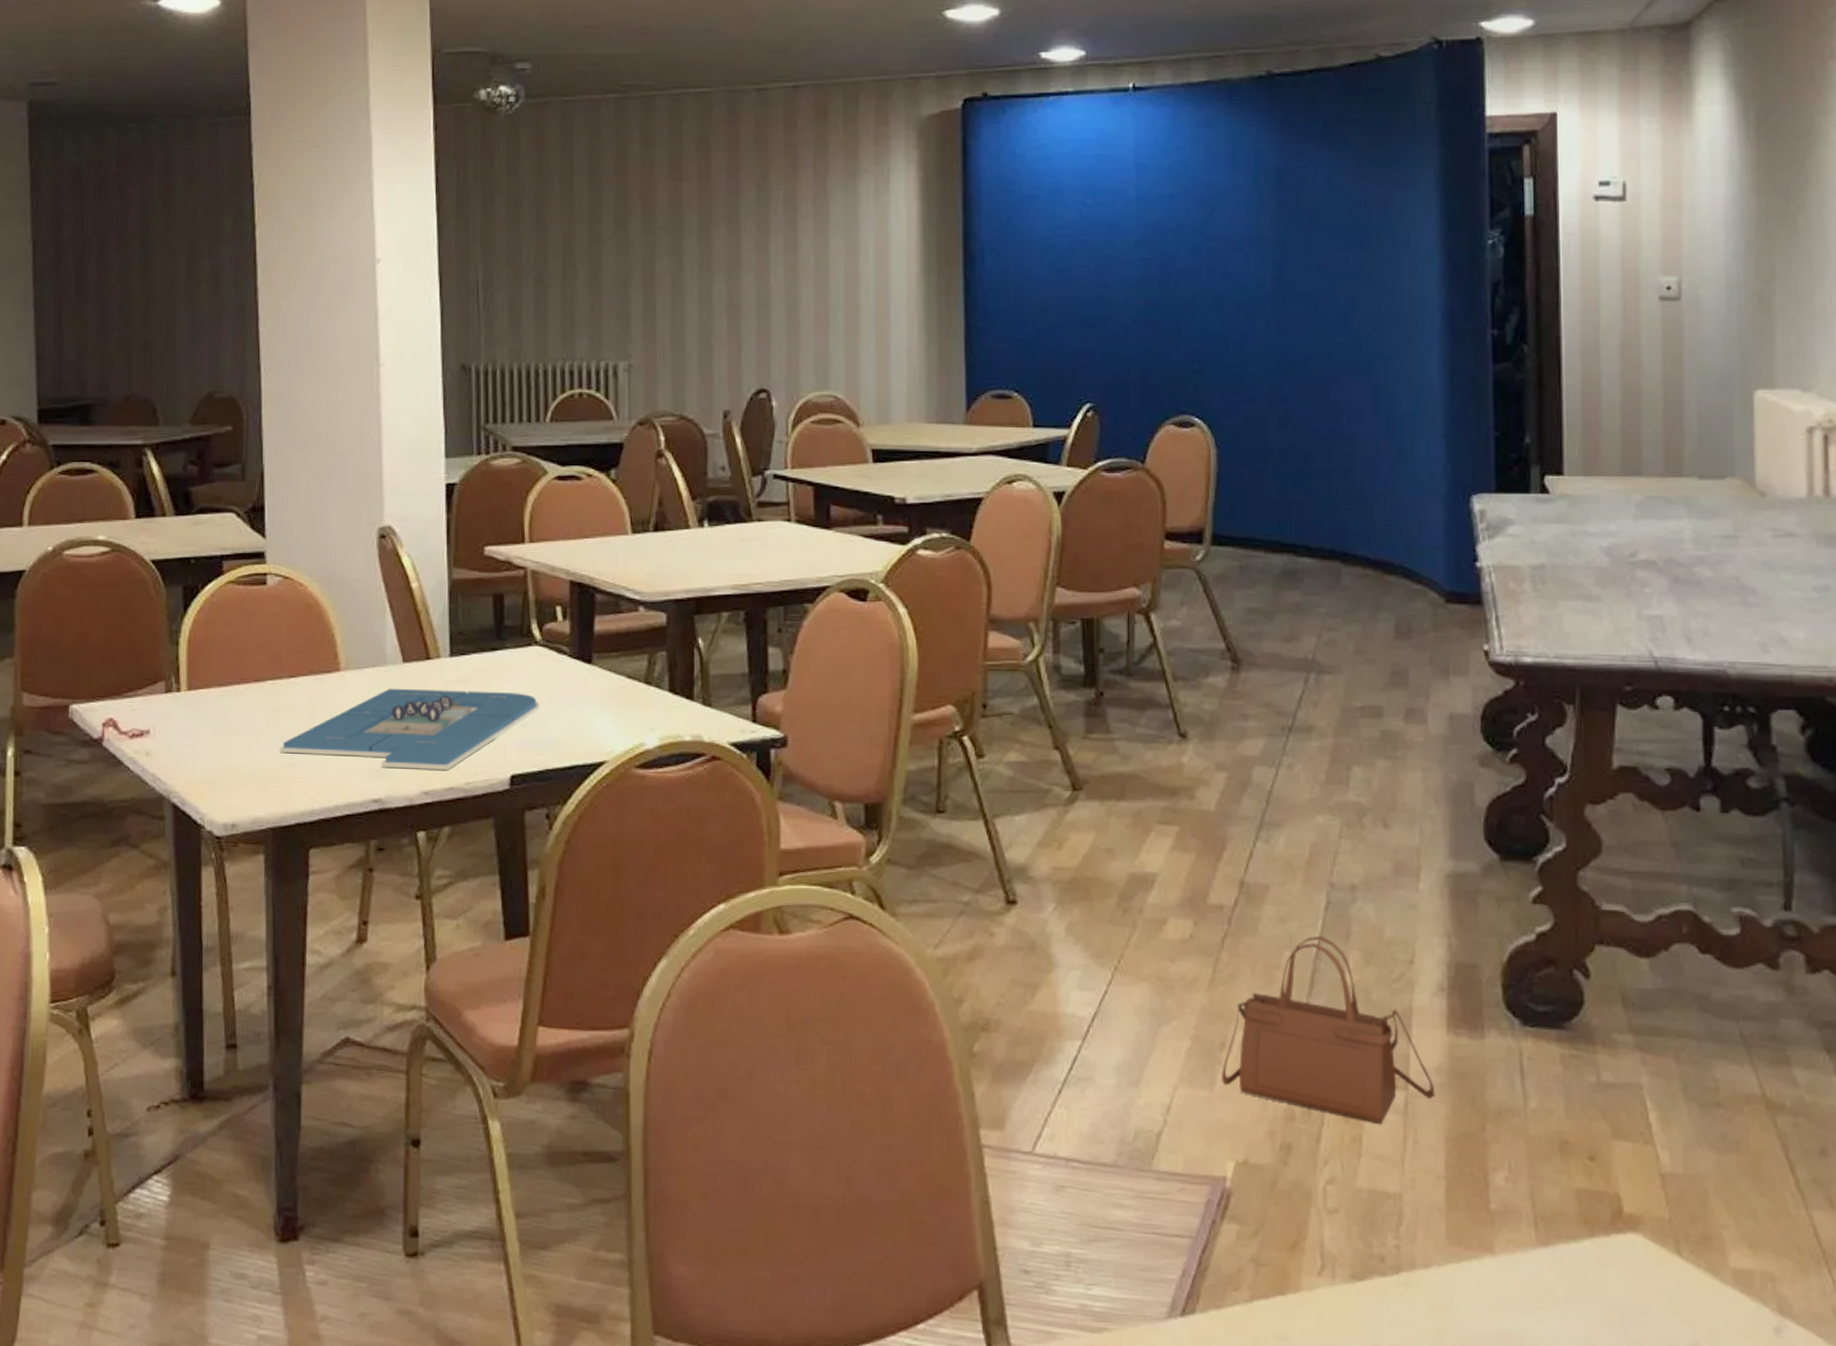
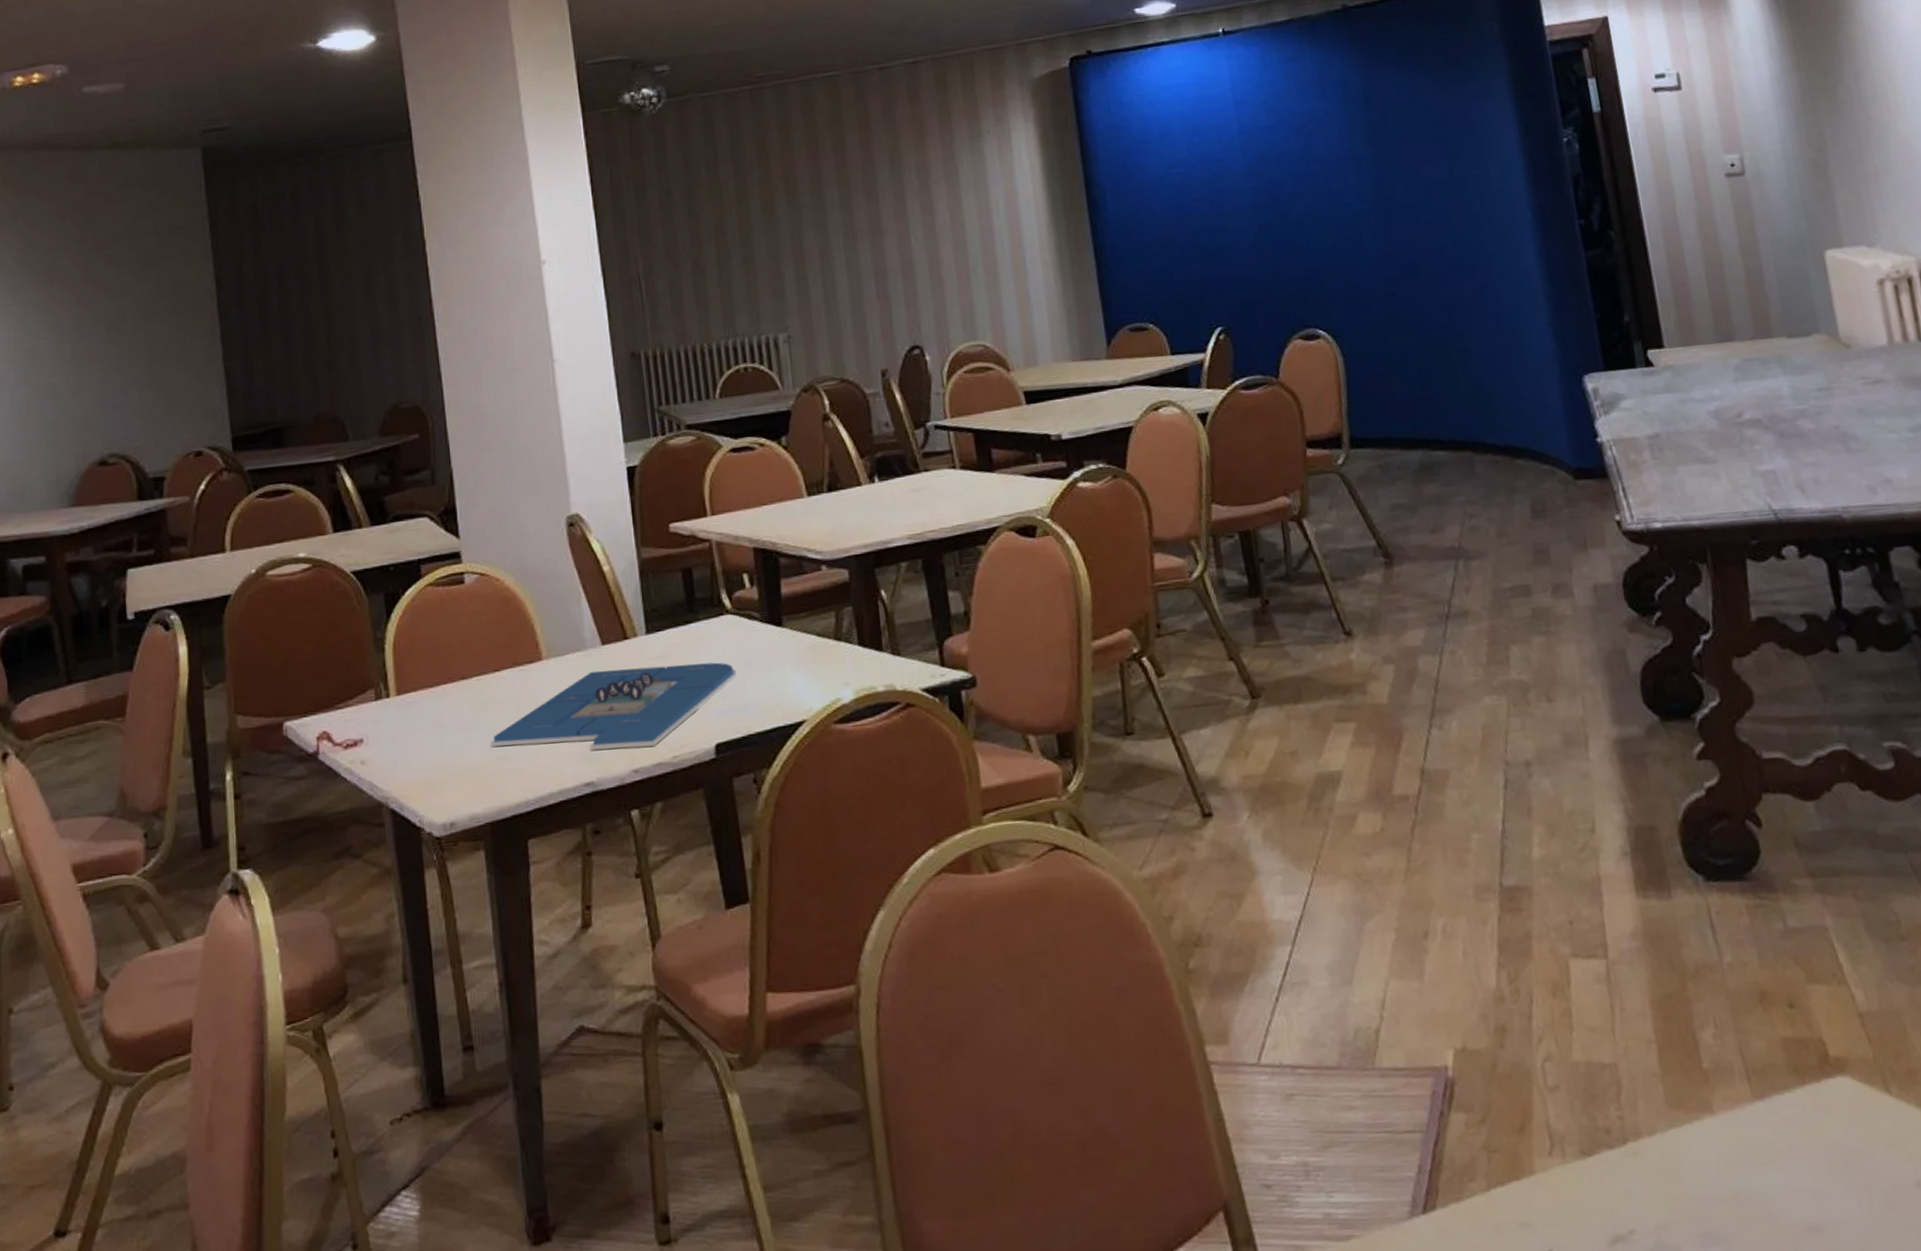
handbag: present [1221,935,1435,1124] -> none [1429,814,1635,995]

